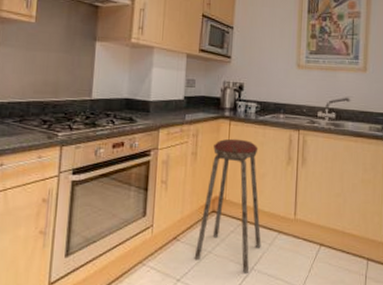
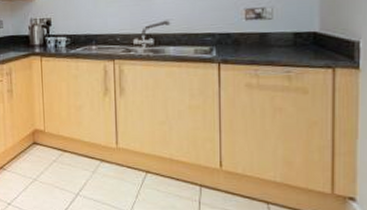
music stool: present [194,138,261,273] -> none [21,74,85,198]

